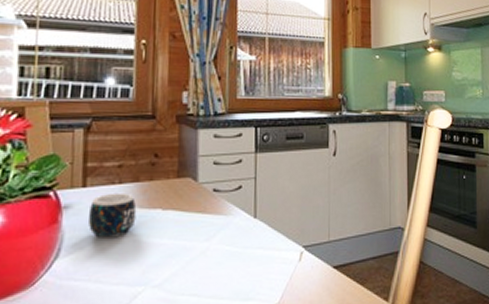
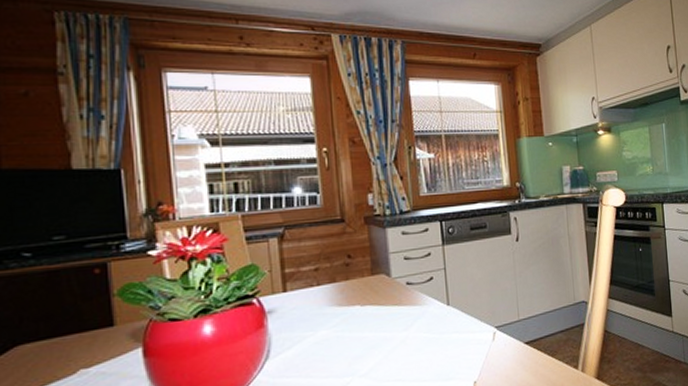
mug: present [89,192,137,238] -> none [292,293,337,337]

